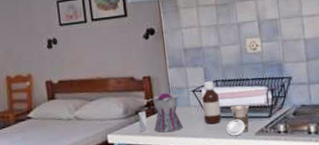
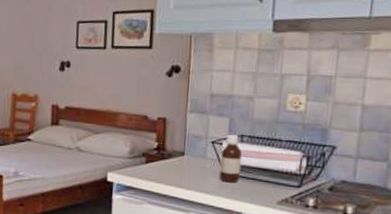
teapot: present [137,93,183,132] -> none [144,139,199,182]
cup: present [226,104,250,136] -> none [243,167,277,201]

